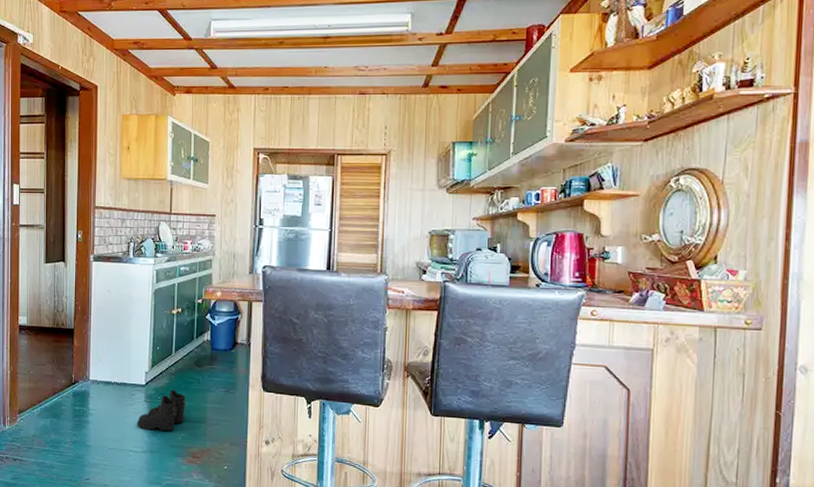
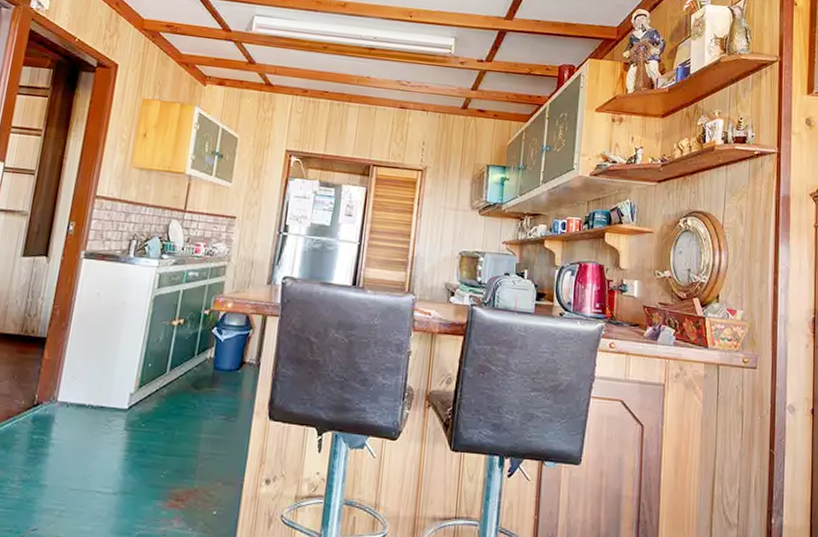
boots: present [136,390,187,431] -> none [109,416,177,467]

